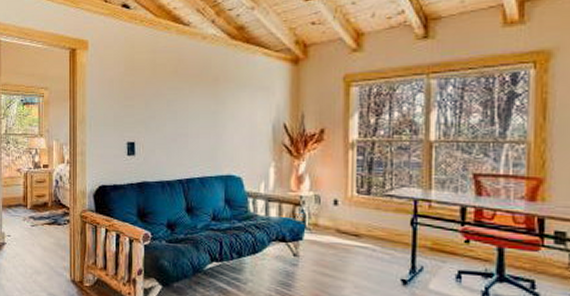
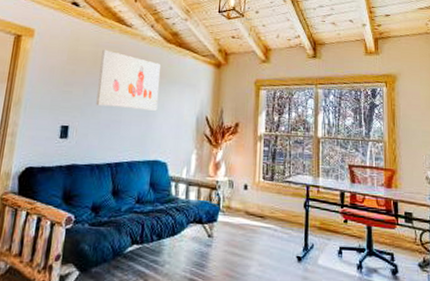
wall art: none [160,55,227,120] -> present [96,49,160,111]

